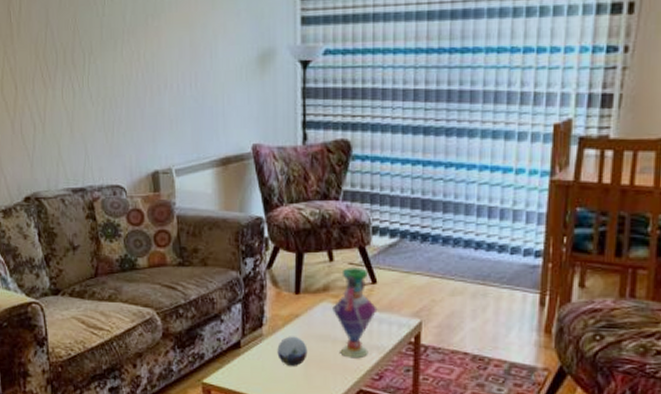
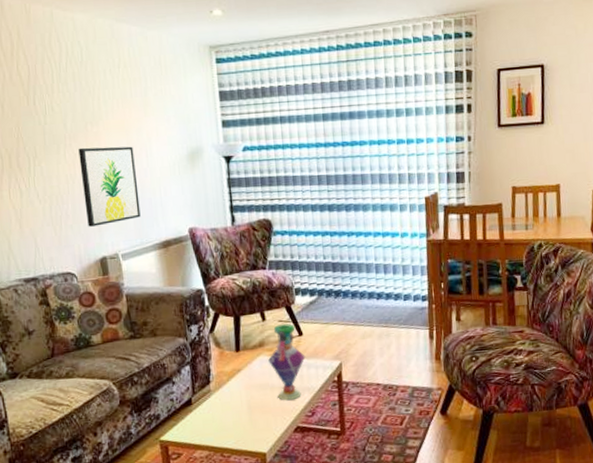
wall art: none [137,44,199,136] -> present [78,146,141,227]
decorative orb: present [277,336,308,367] -> none [224,388,251,416]

